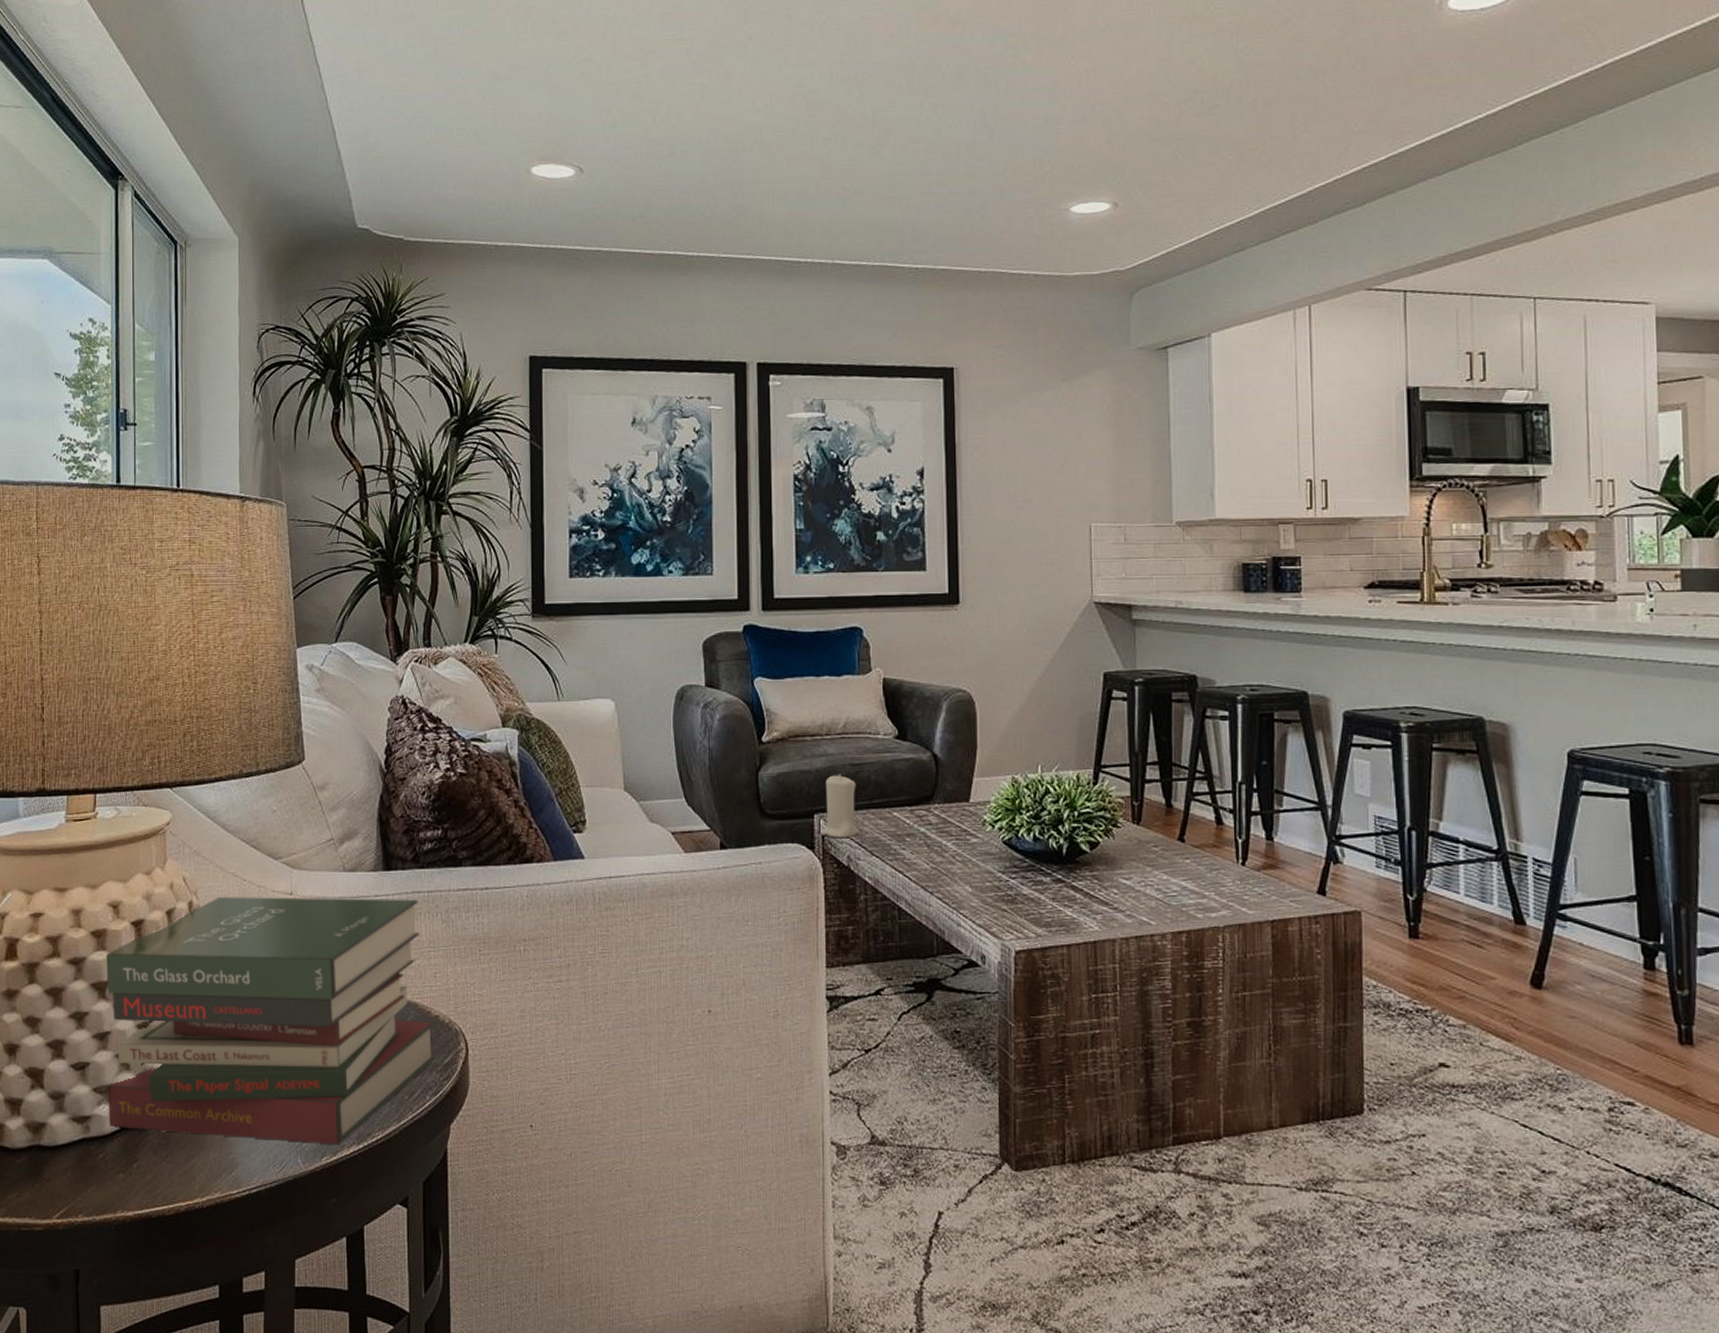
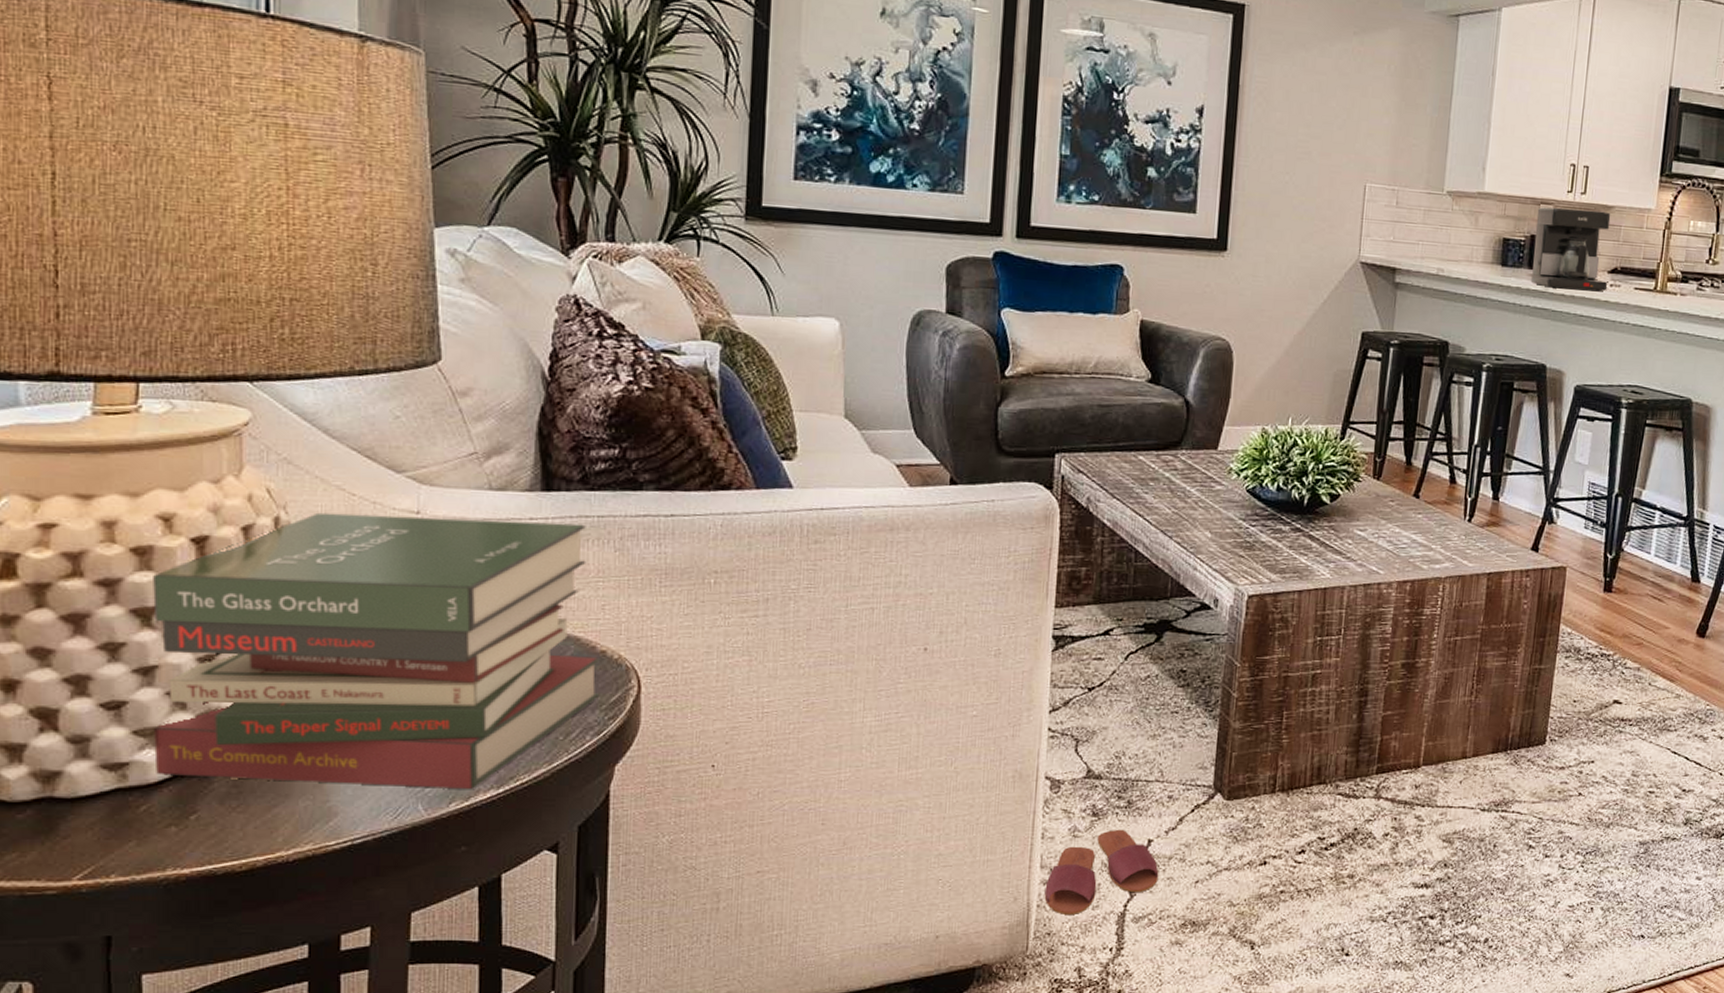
candle: present [821,773,860,838] -> none [1061,414,1103,480]
slippers: none [840,1199,953,1290] -> present [1044,829,1159,914]
coffee maker: none [1276,524,1366,610] -> present [1530,207,1611,292]

